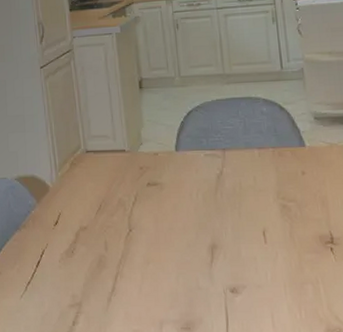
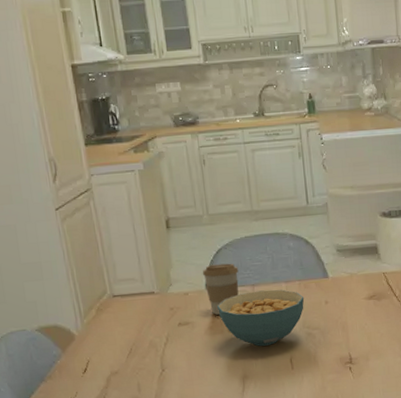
coffee cup: none [172,125,209,178] -> present [202,263,239,315]
cereal bowl: none [187,155,279,215] -> present [217,289,305,347]

